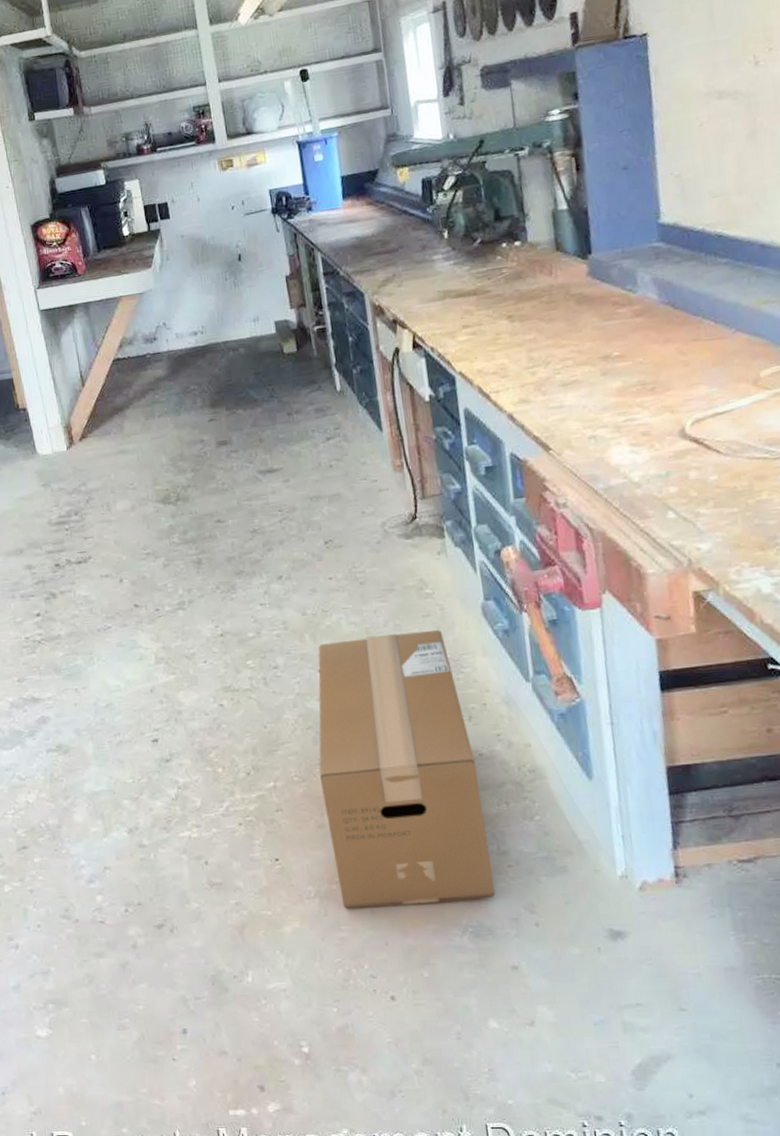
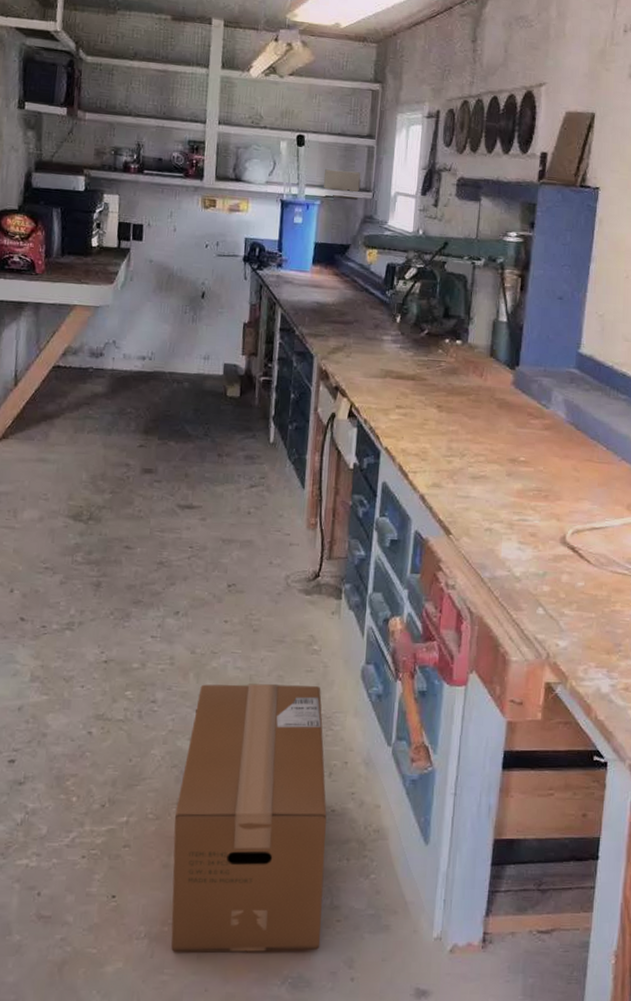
box: none [335,91,377,128] -> present [322,169,361,201]

